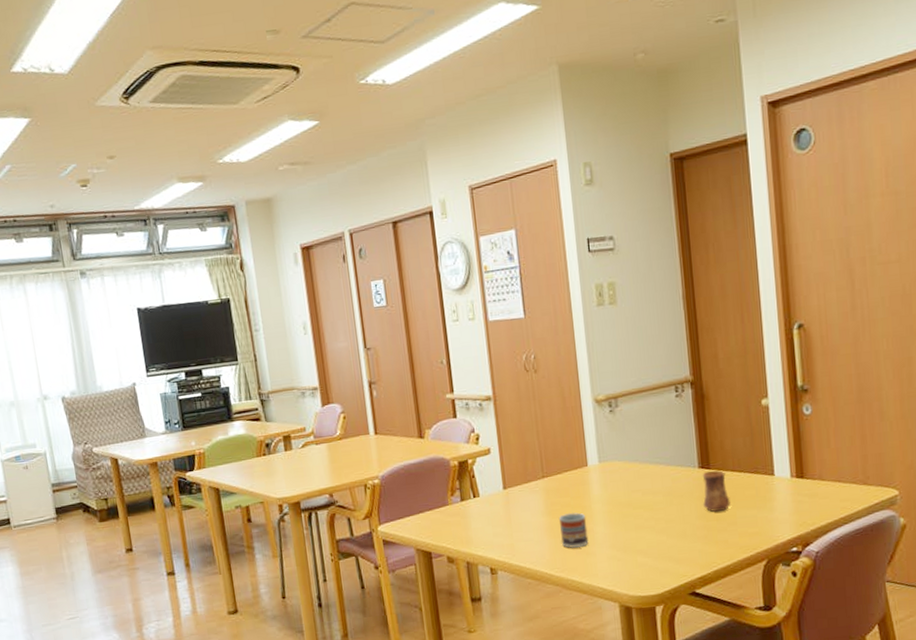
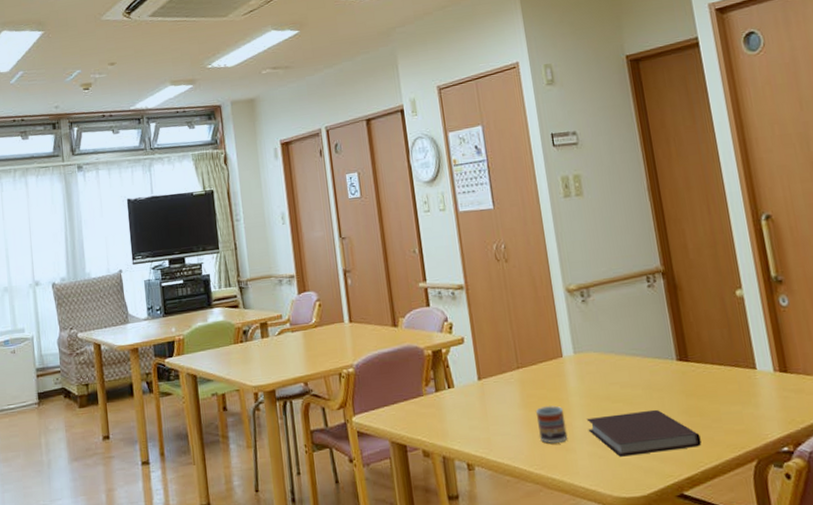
notebook: none [607,514,716,559] -> present [586,409,702,457]
cup: present [702,470,731,512] -> none [681,363,713,407]

